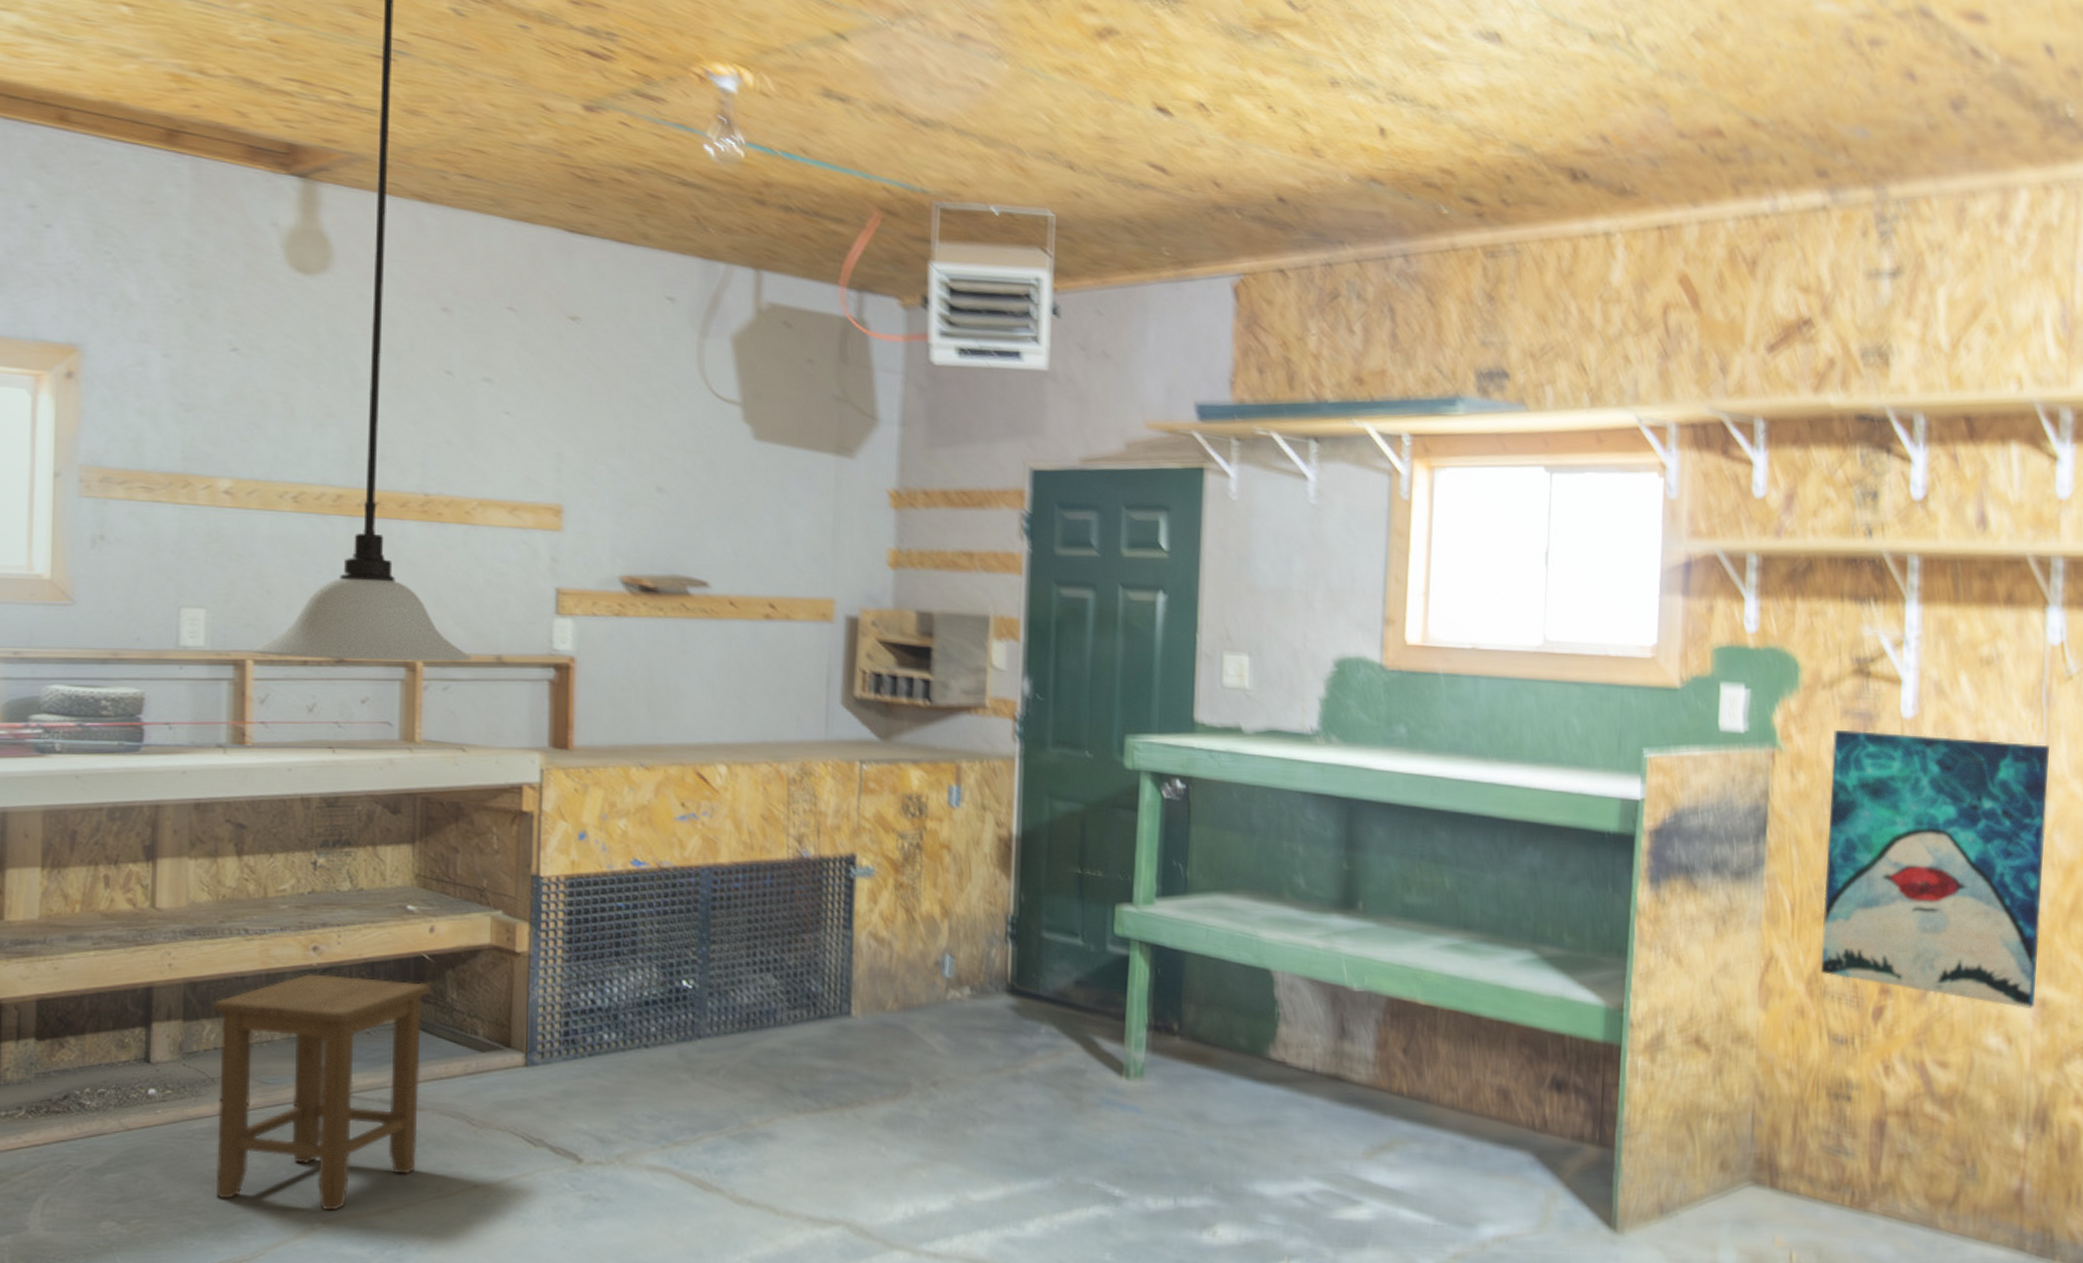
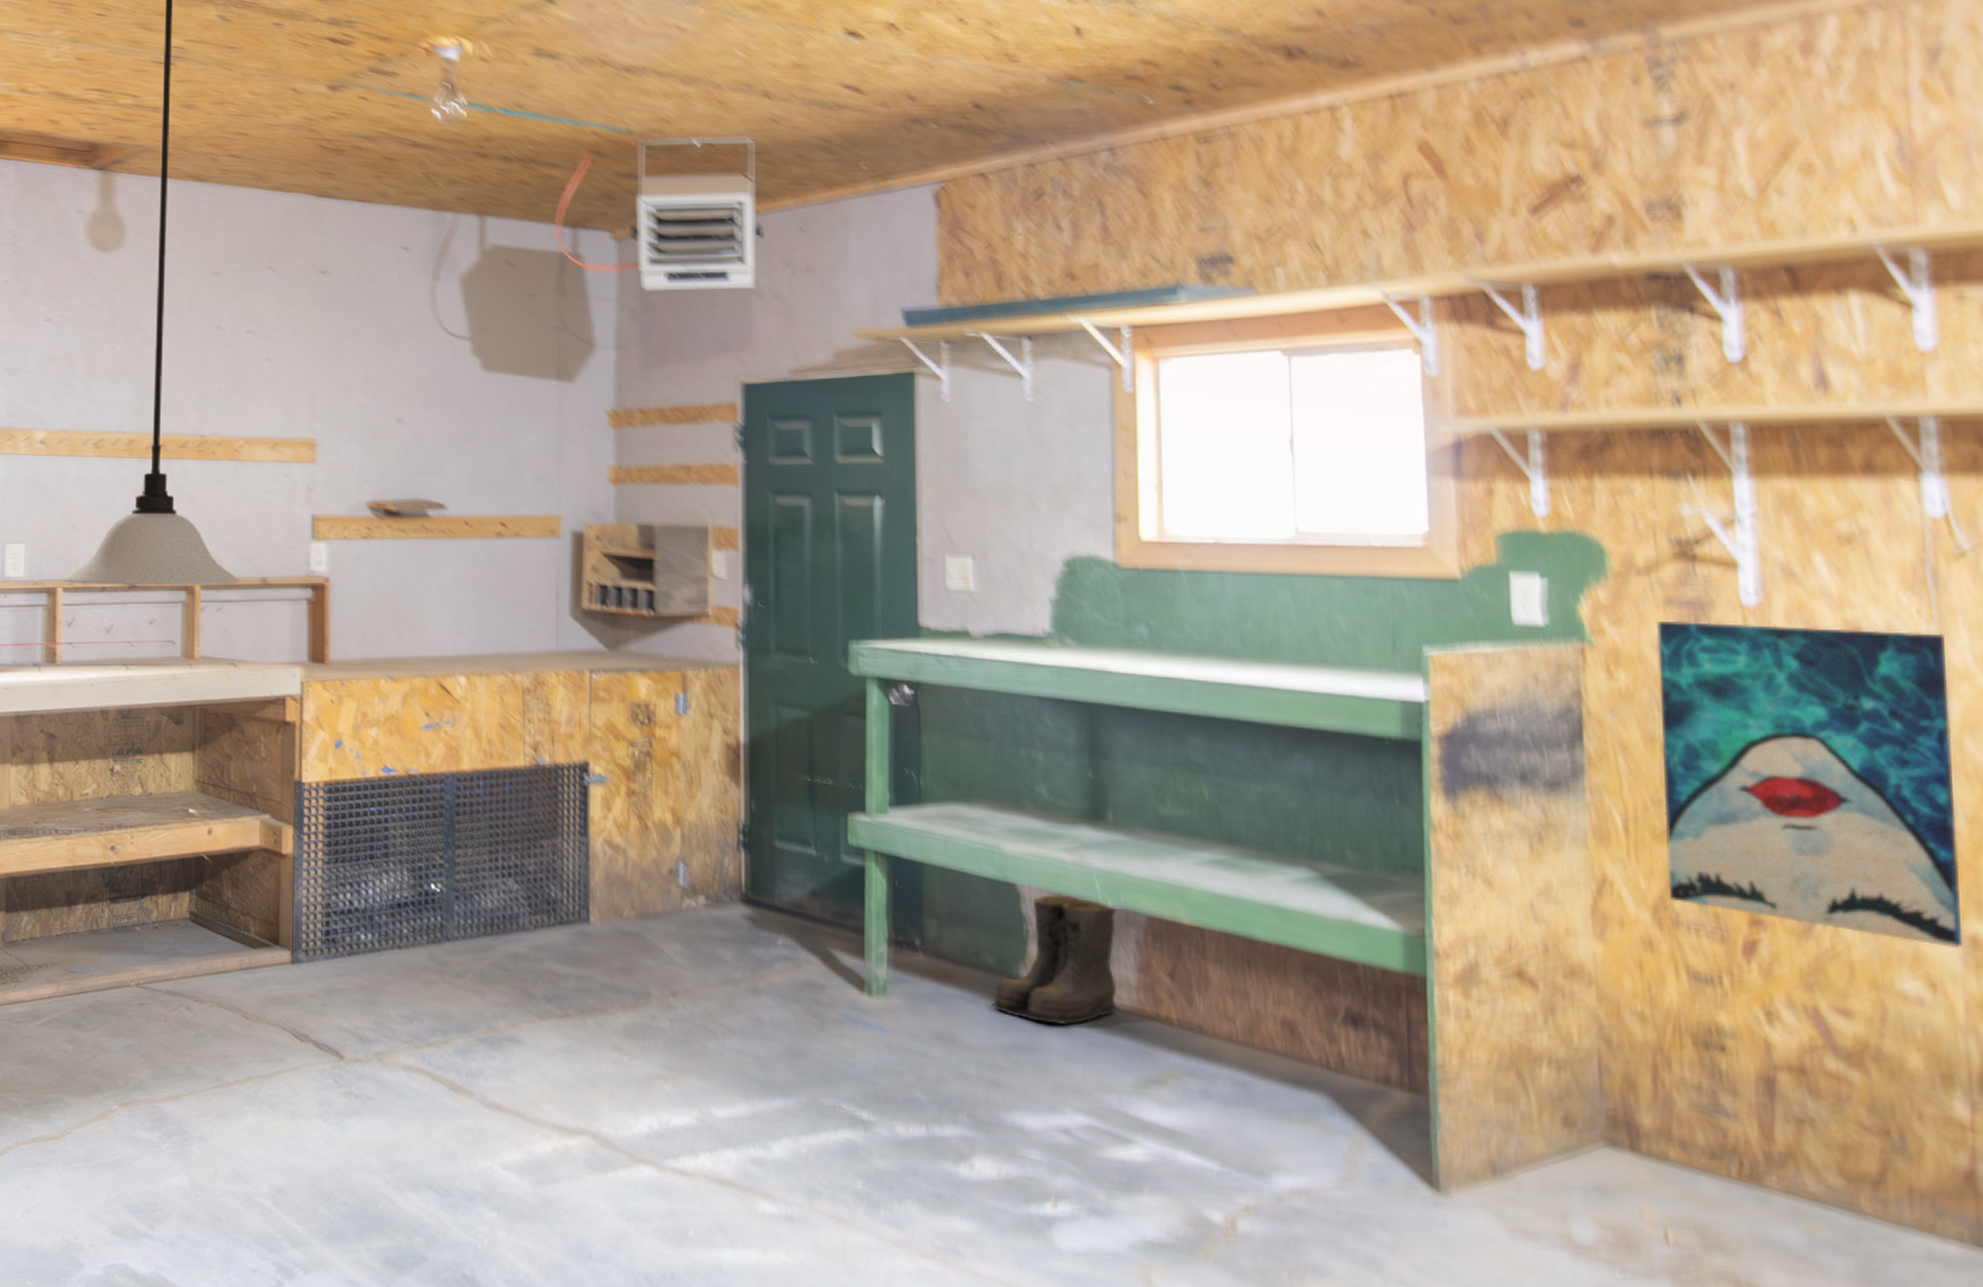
stool: present [212,974,432,1211] -> none [29,871,210,1095]
boots: none [1242,978,1361,1100] -> present [992,893,1120,1025]

